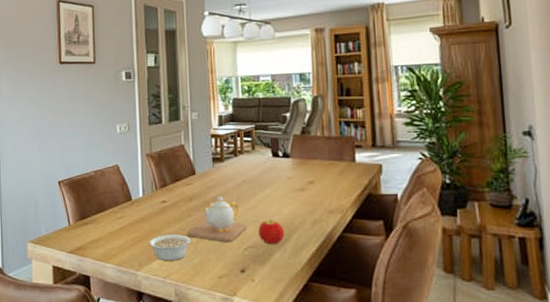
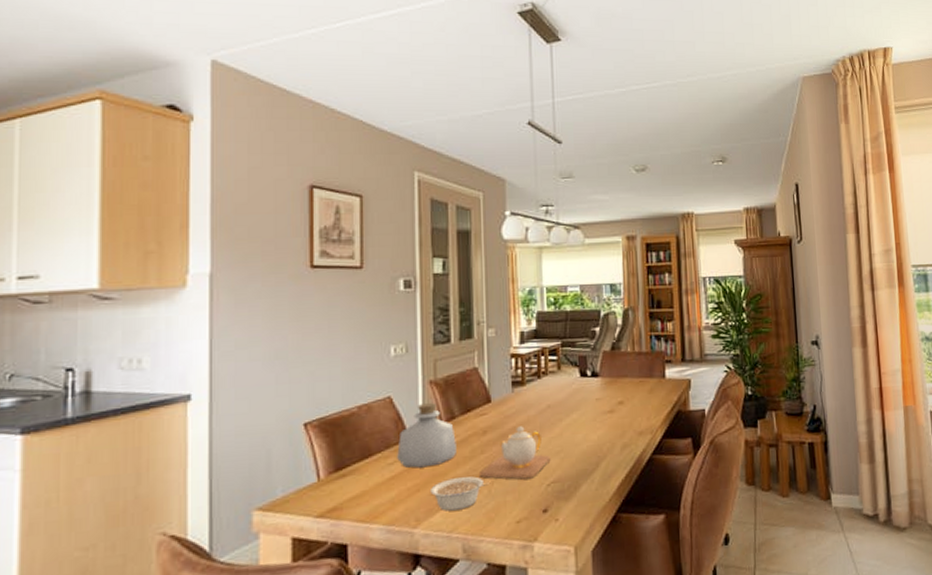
bottle: none [123,171,169,223] -> present [397,402,456,468]
fruit: present [259,219,285,245] -> none [564,447,593,477]

